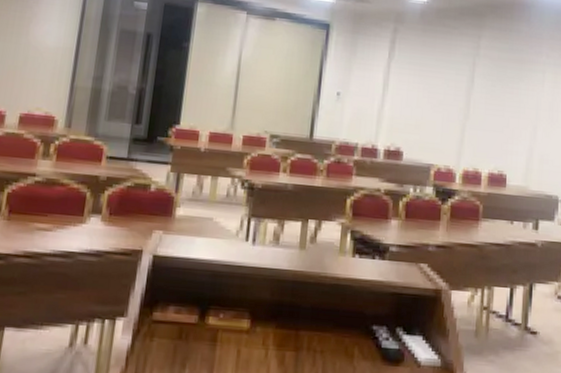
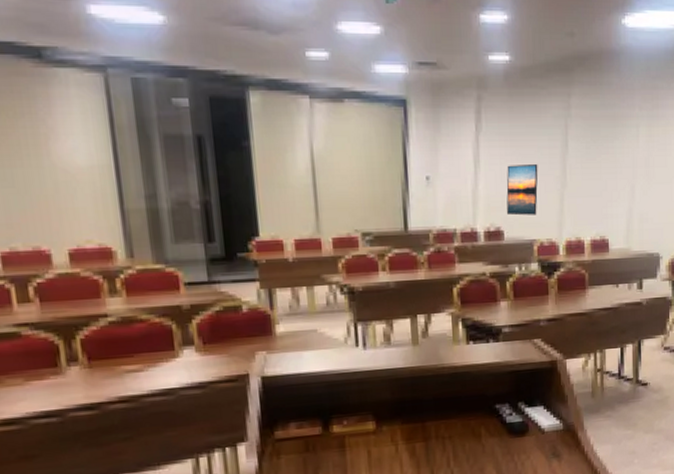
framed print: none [407,92,443,141] -> present [506,163,538,216]

